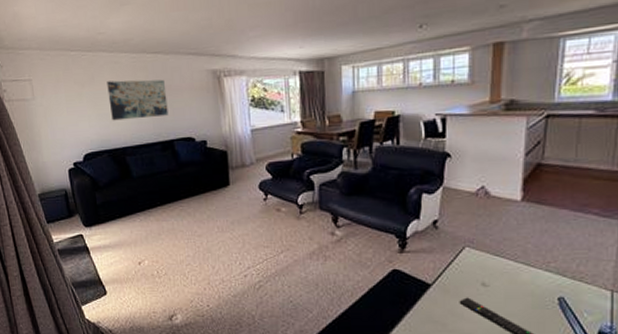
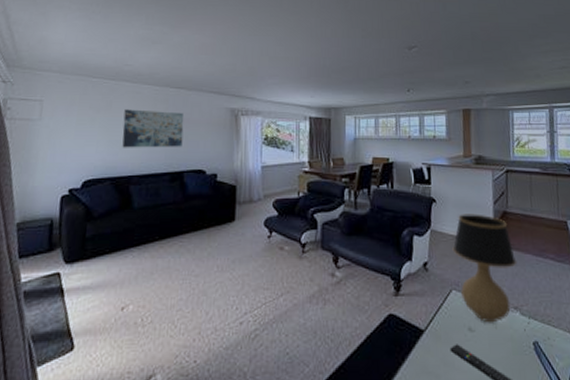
table lamp: none [468,167,583,302] -> present [452,214,553,346]

